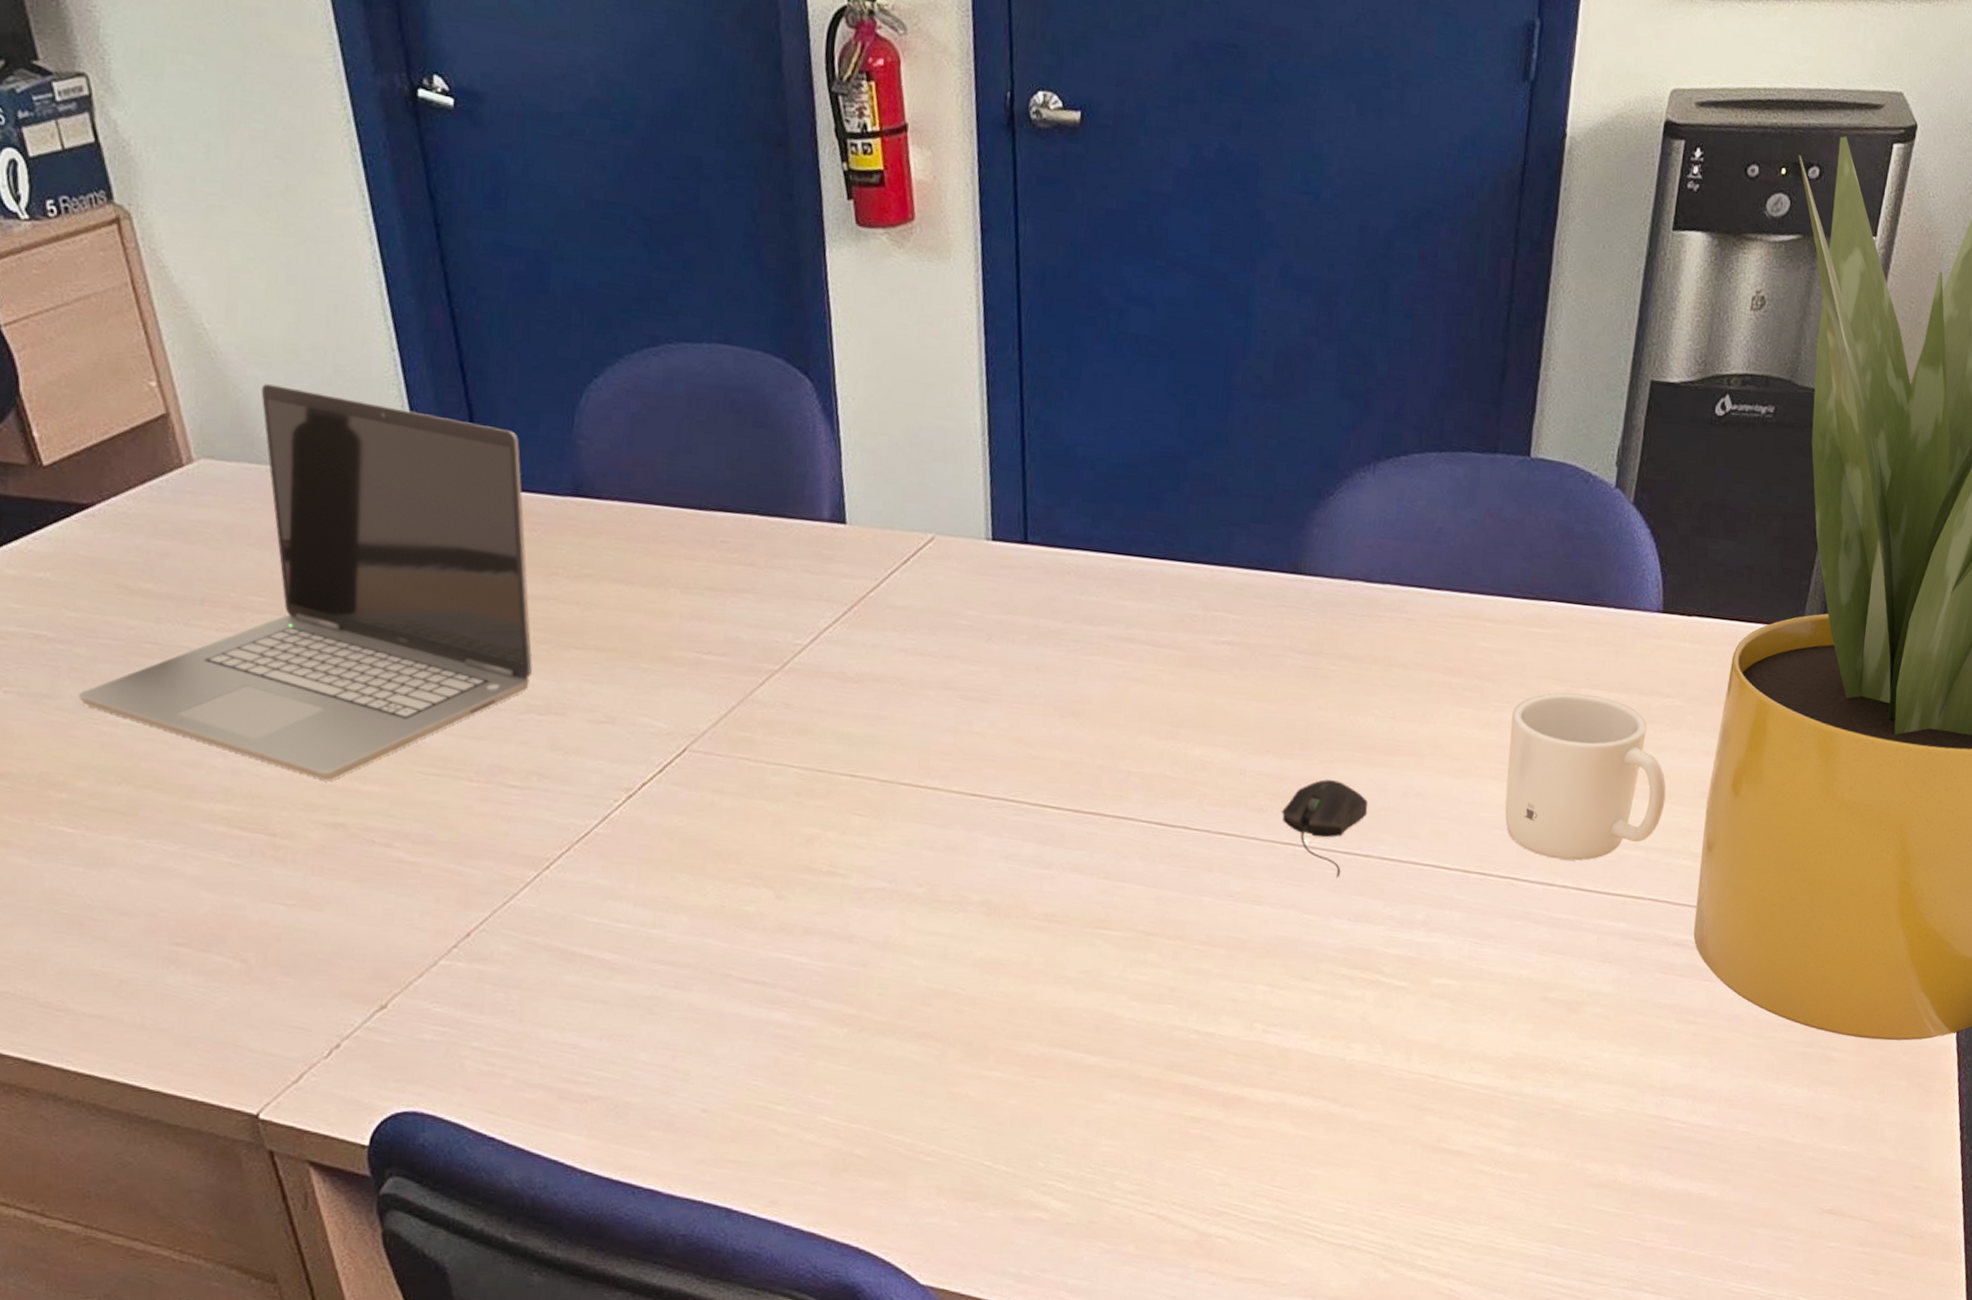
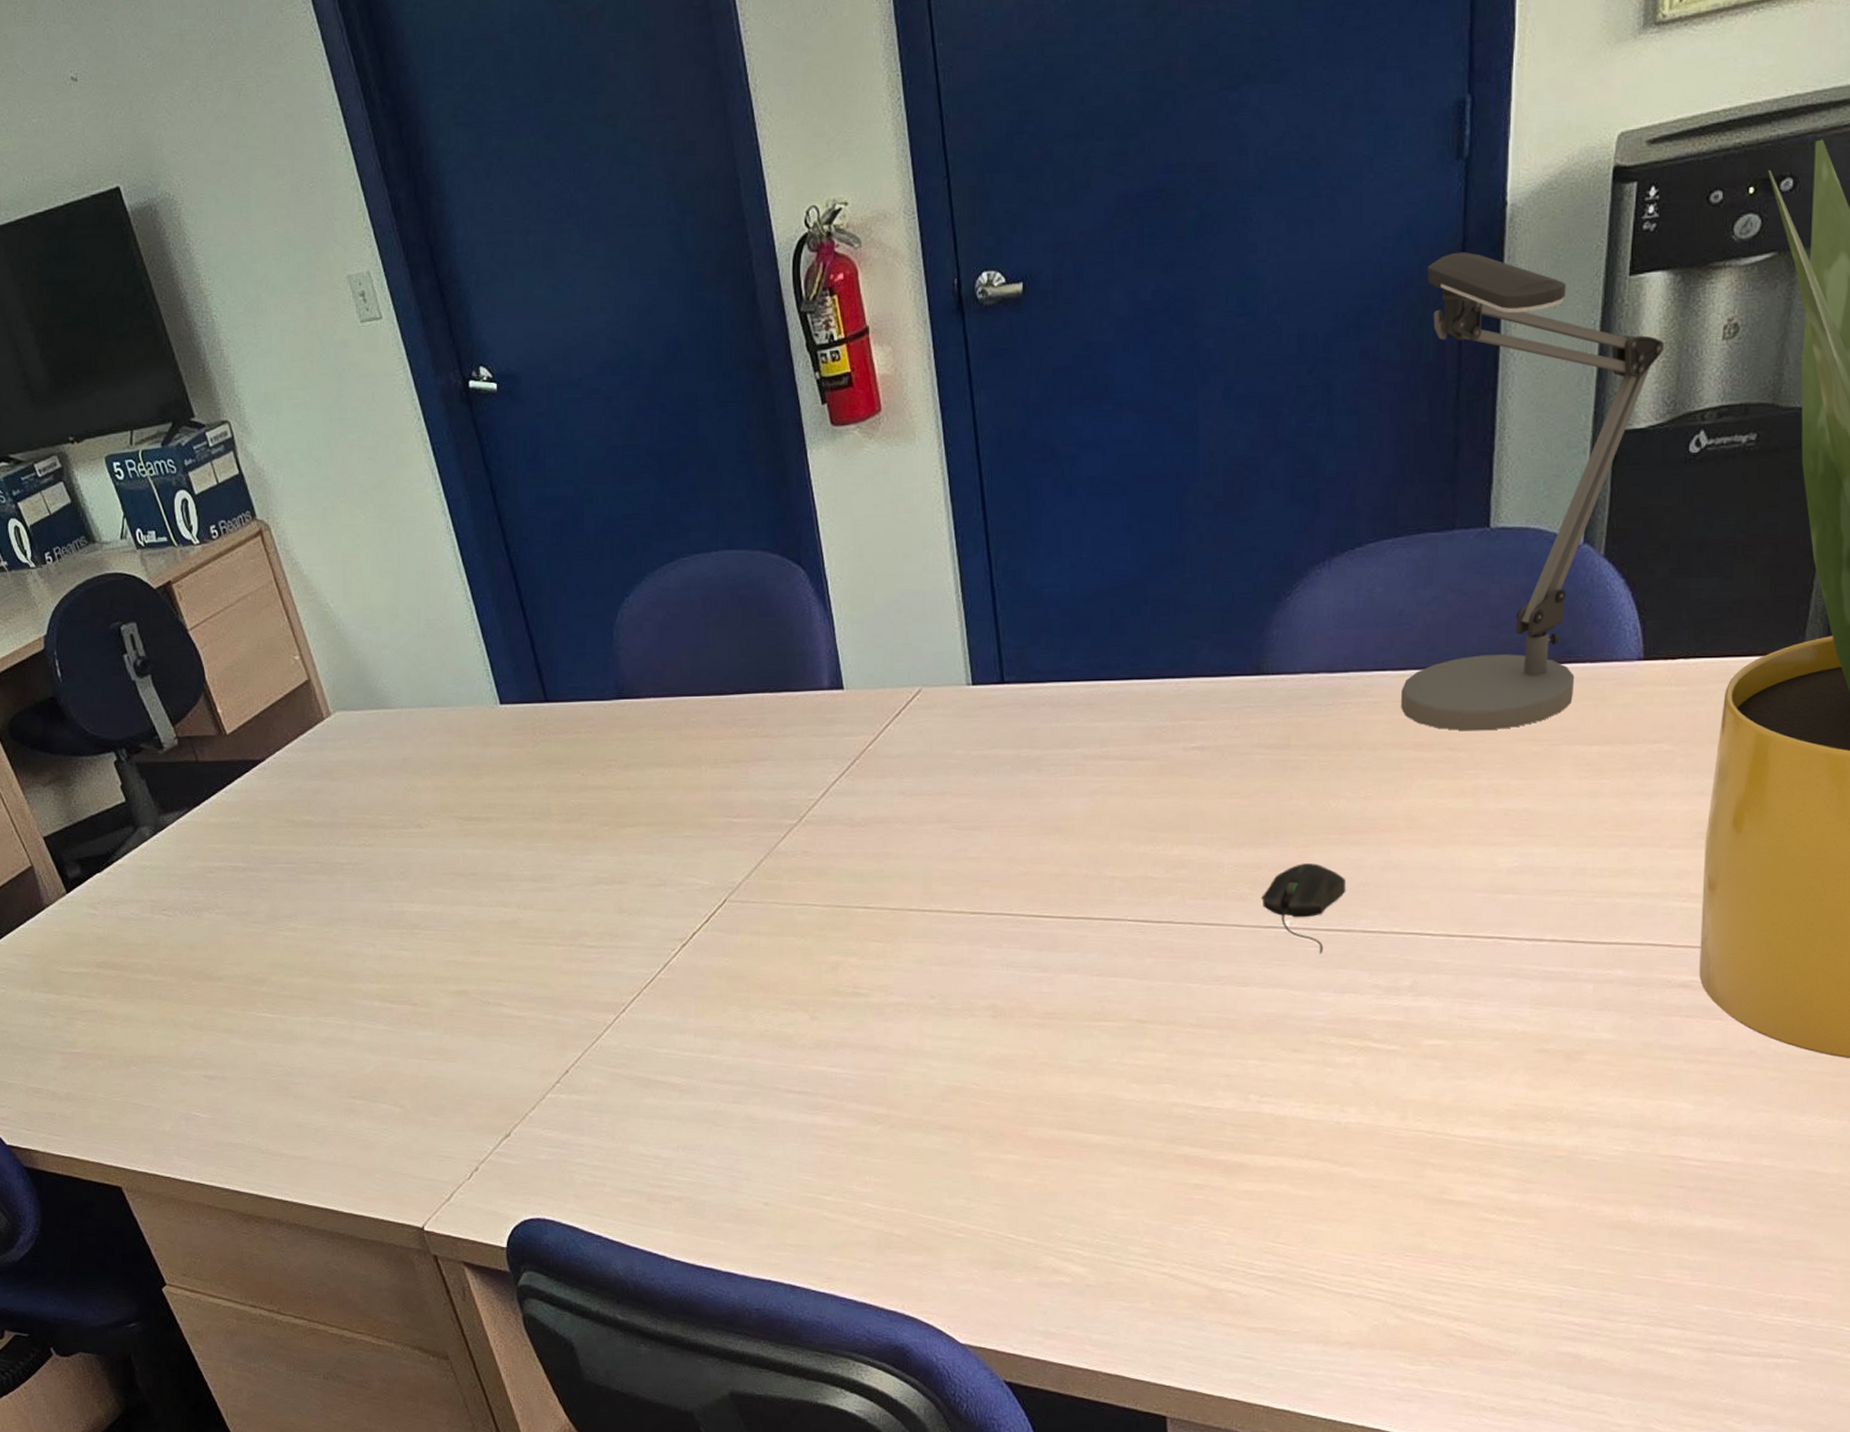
laptop: present [77,384,532,781] -> none [266,644,597,957]
desk lamp: none [1434,173,1700,664] -> present [1401,252,1665,731]
mug: present [1504,692,1666,861] -> none [1486,751,1659,915]

